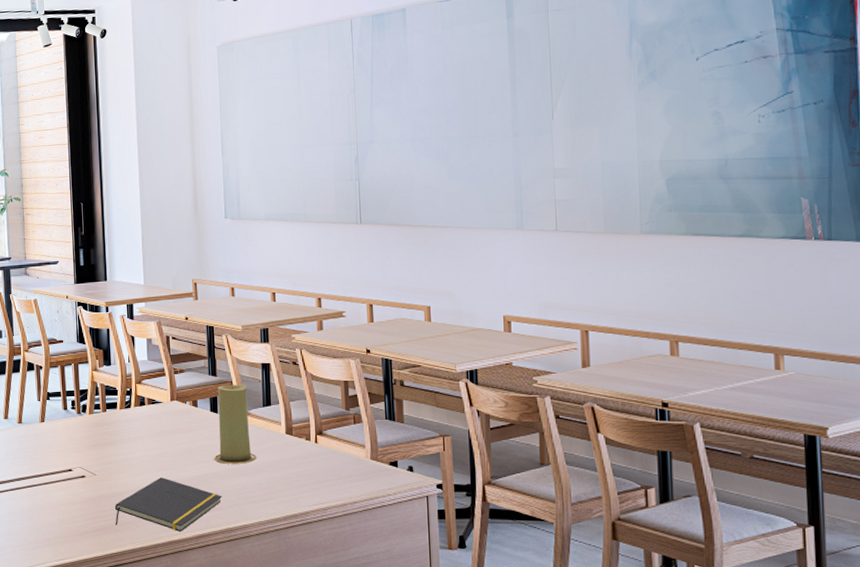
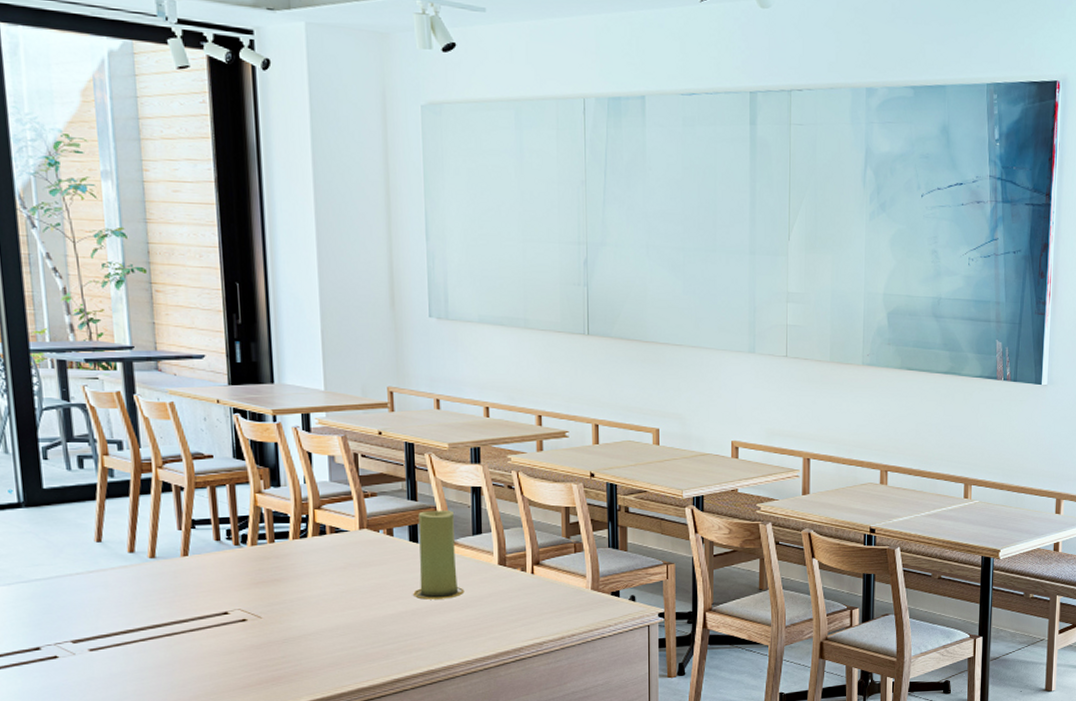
notepad: present [114,477,223,531] -> none [286,617,423,677]

